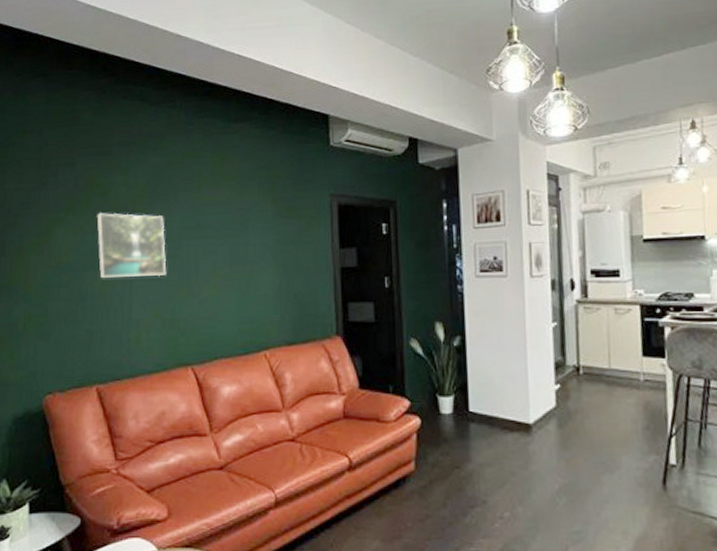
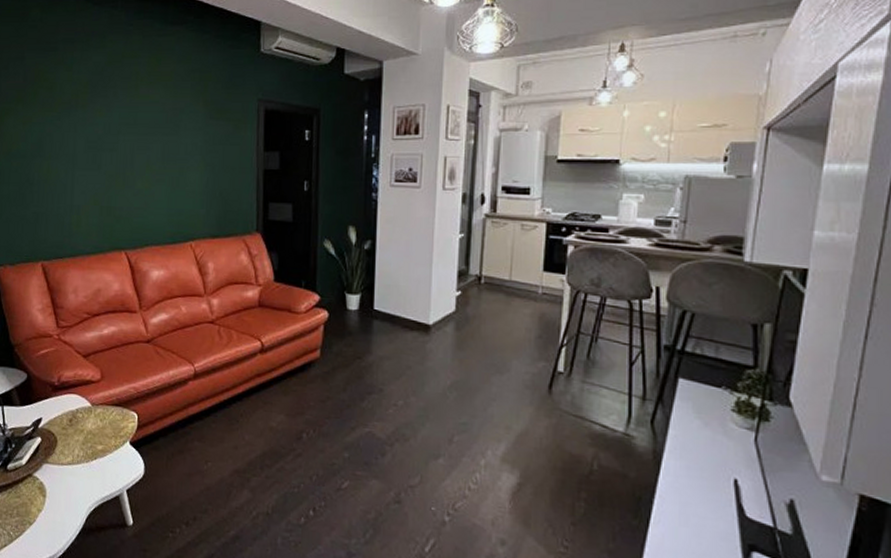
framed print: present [96,213,167,278] -> none [43,106,105,168]

